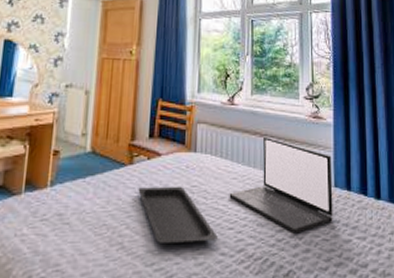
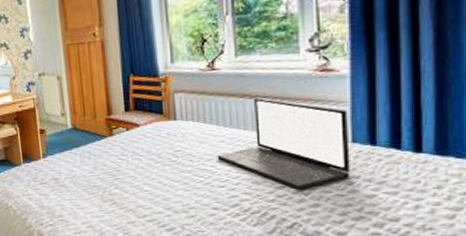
serving tray: present [138,186,218,245] -> none [121,151,208,201]

